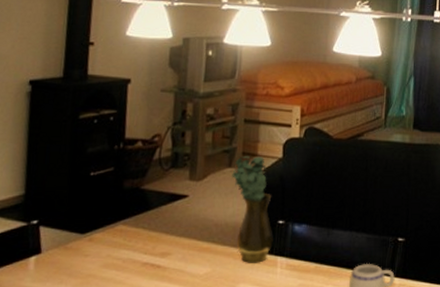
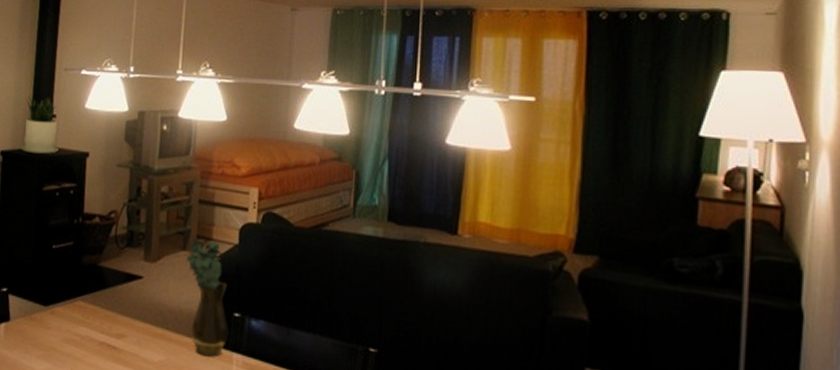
planter: none [53,23,97,83] -> present [20,95,58,155]

